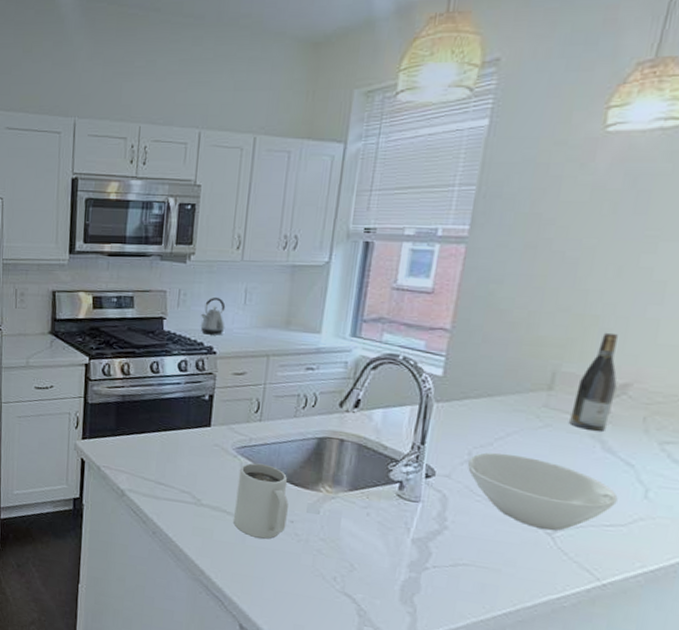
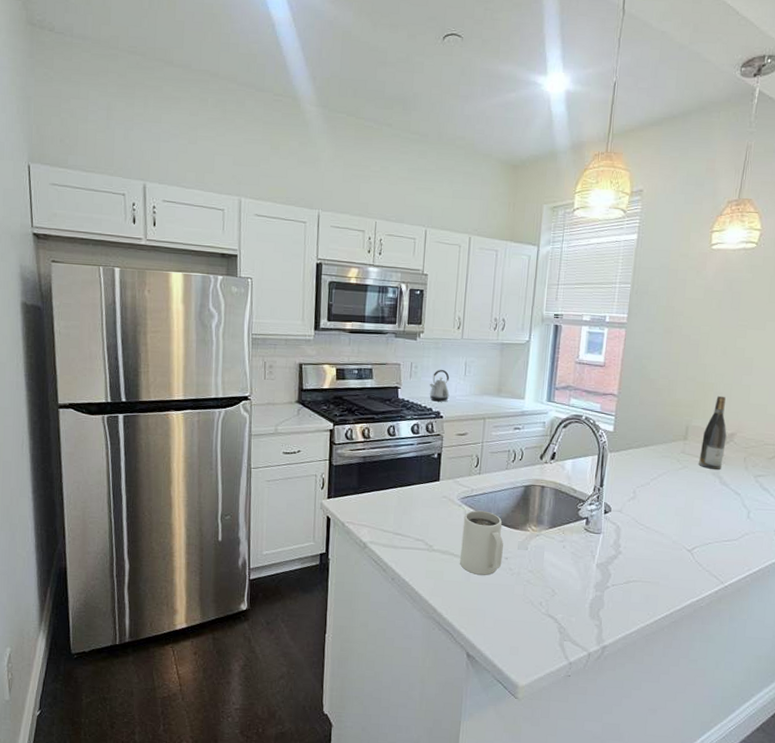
bowl: present [468,452,618,531] -> none [633,490,732,549]

